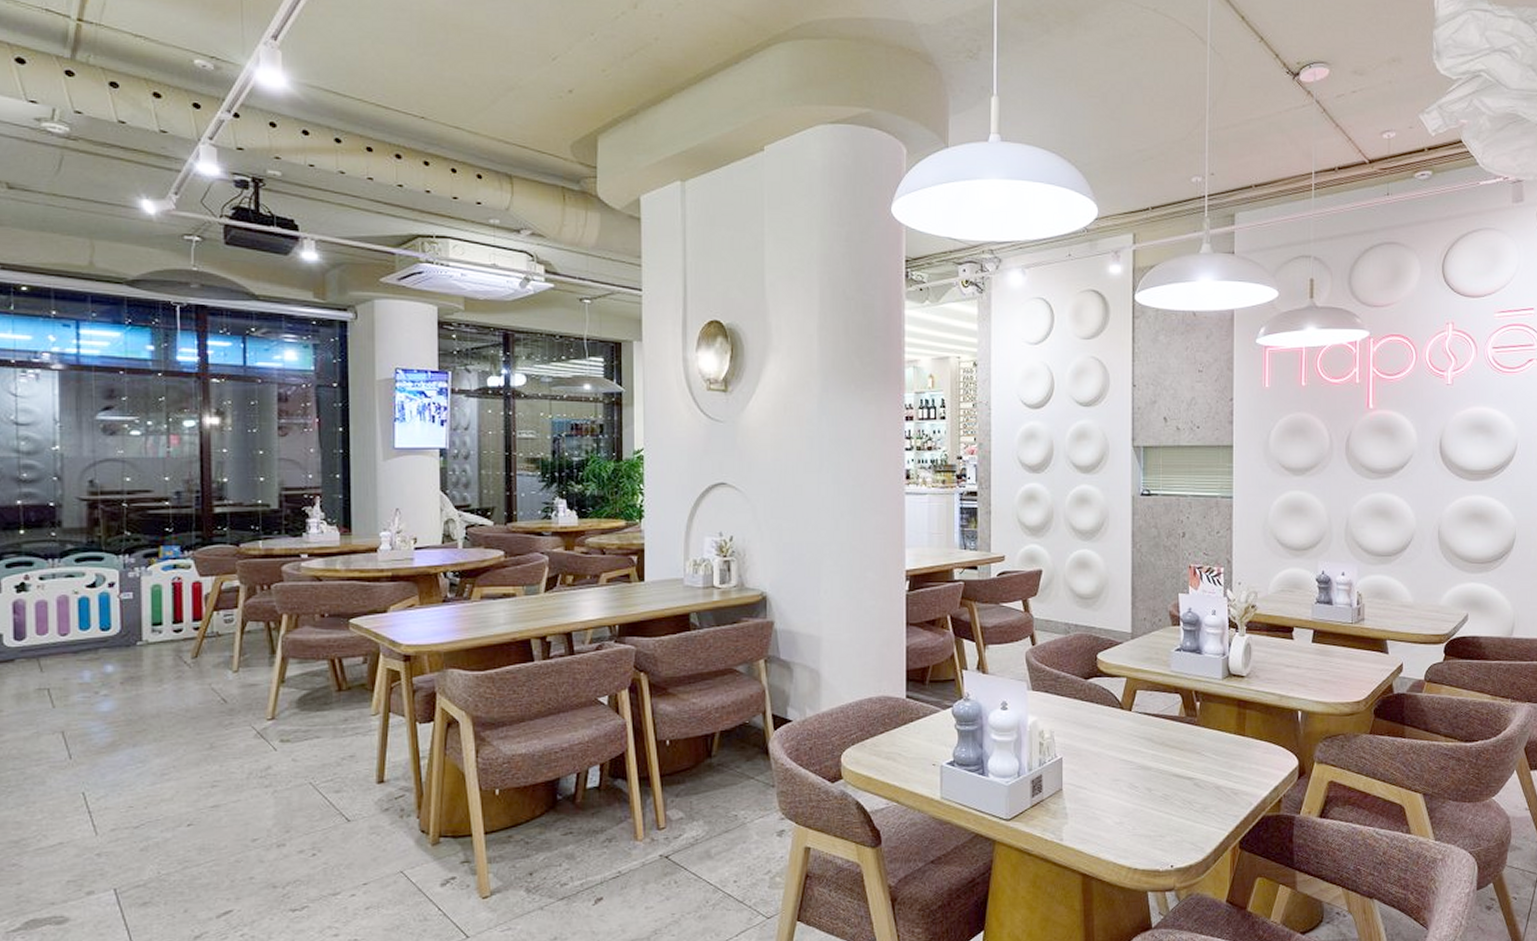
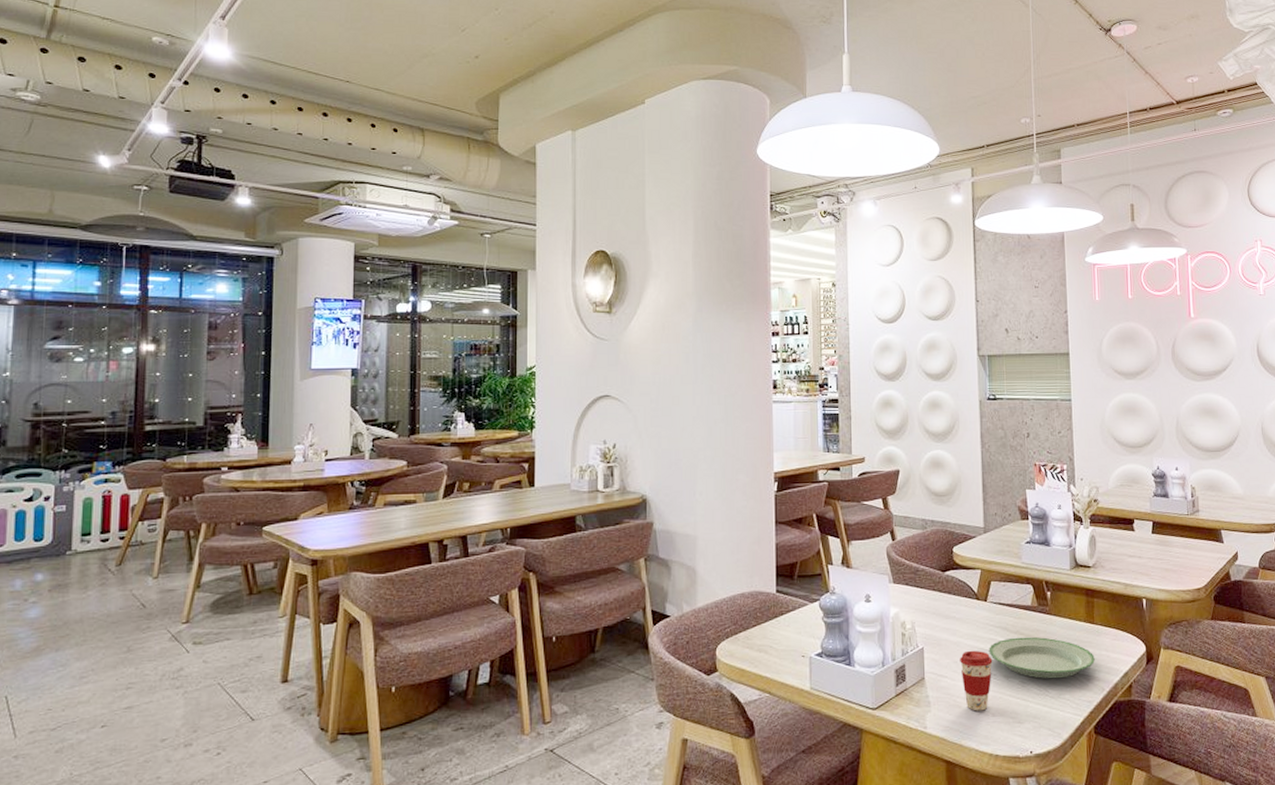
coffee cup: none [1100,761,1135,824] -> present [960,650,993,711]
plate: none [1131,748,1244,793] -> present [989,636,1095,679]

